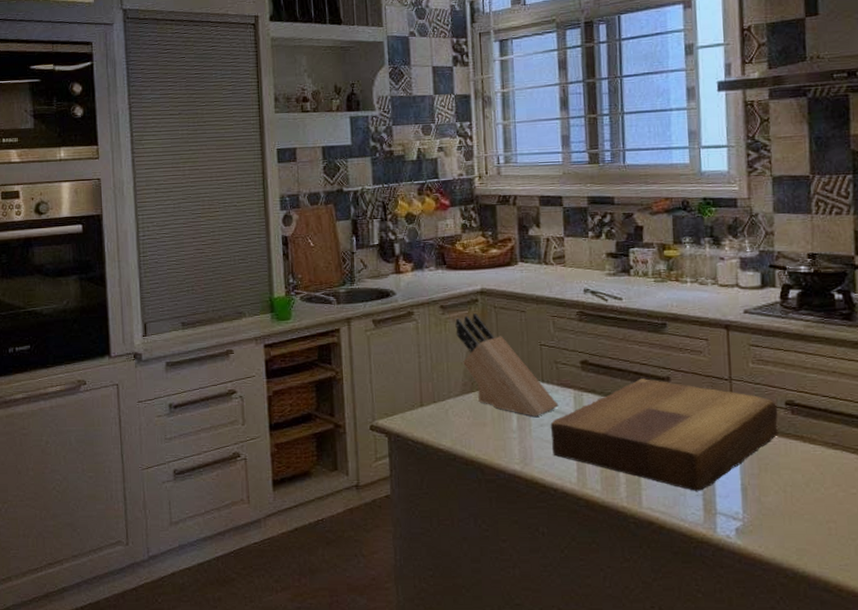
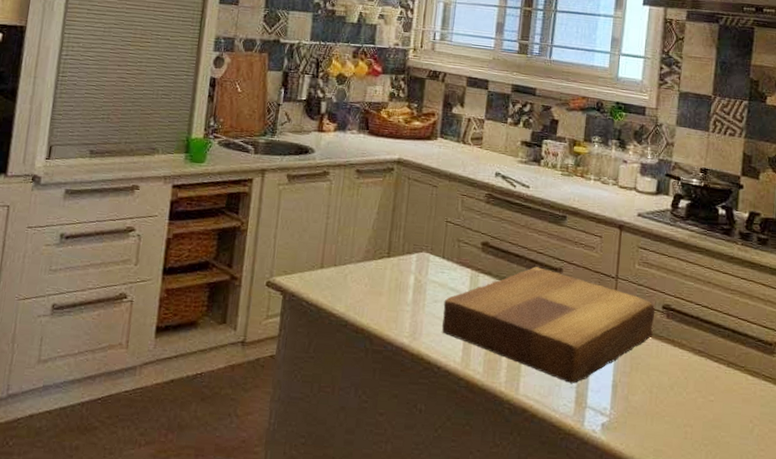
knife block: present [455,313,559,417] -> none [367,182,455,292]

